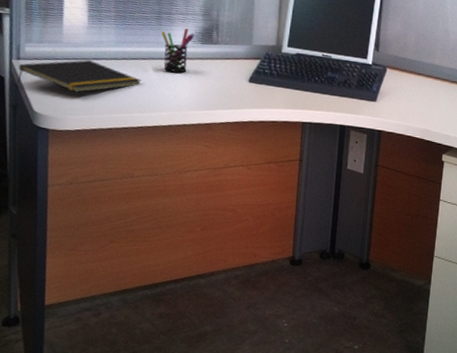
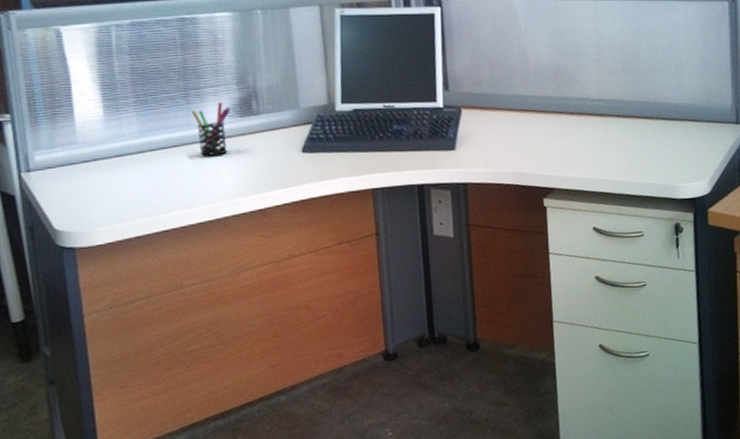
notepad: present [17,59,142,93] -> none [30,158,176,200]

